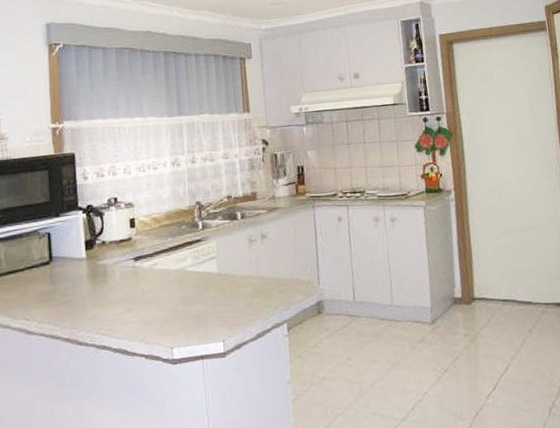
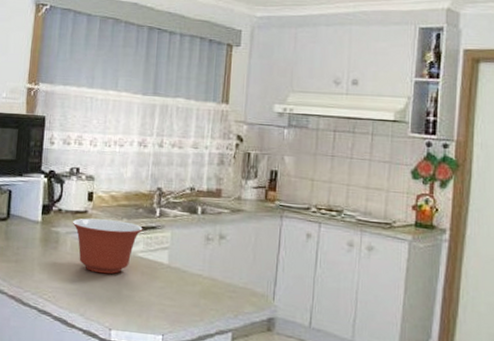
mixing bowl: none [118,240,189,296] -> present [72,218,143,274]

